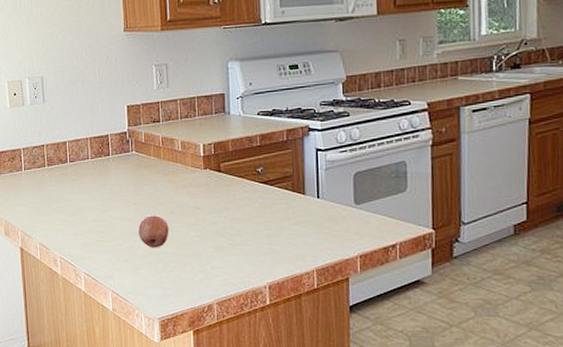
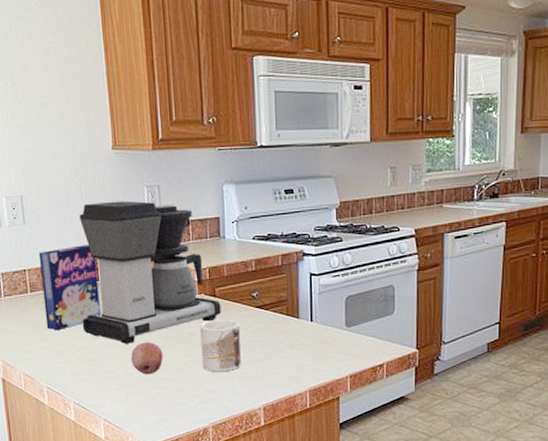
cereal box: none [55,121,111,203] -> present [38,245,101,331]
coffee maker: none [93,79,226,217] -> present [79,201,221,344]
mug: none [205,195,246,248] -> present [200,319,241,372]

